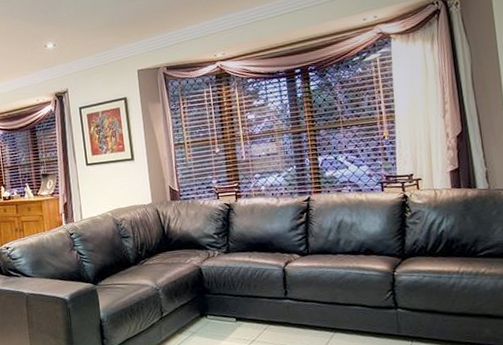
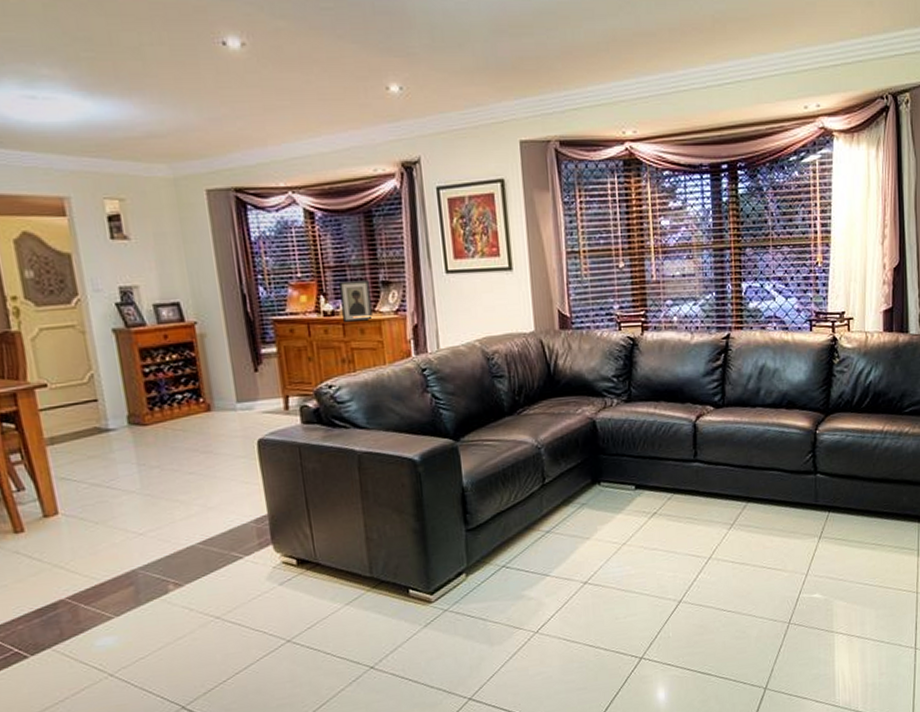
picture frame: none [14,174,36,205] -> present [339,280,372,324]

